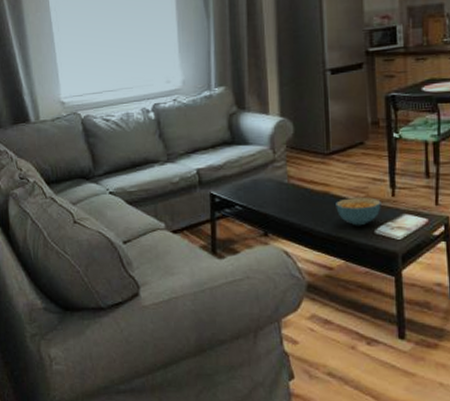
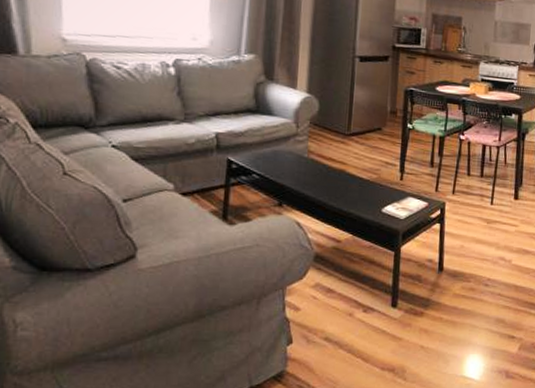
cereal bowl: present [336,197,381,226] -> none [350,177,390,204]

